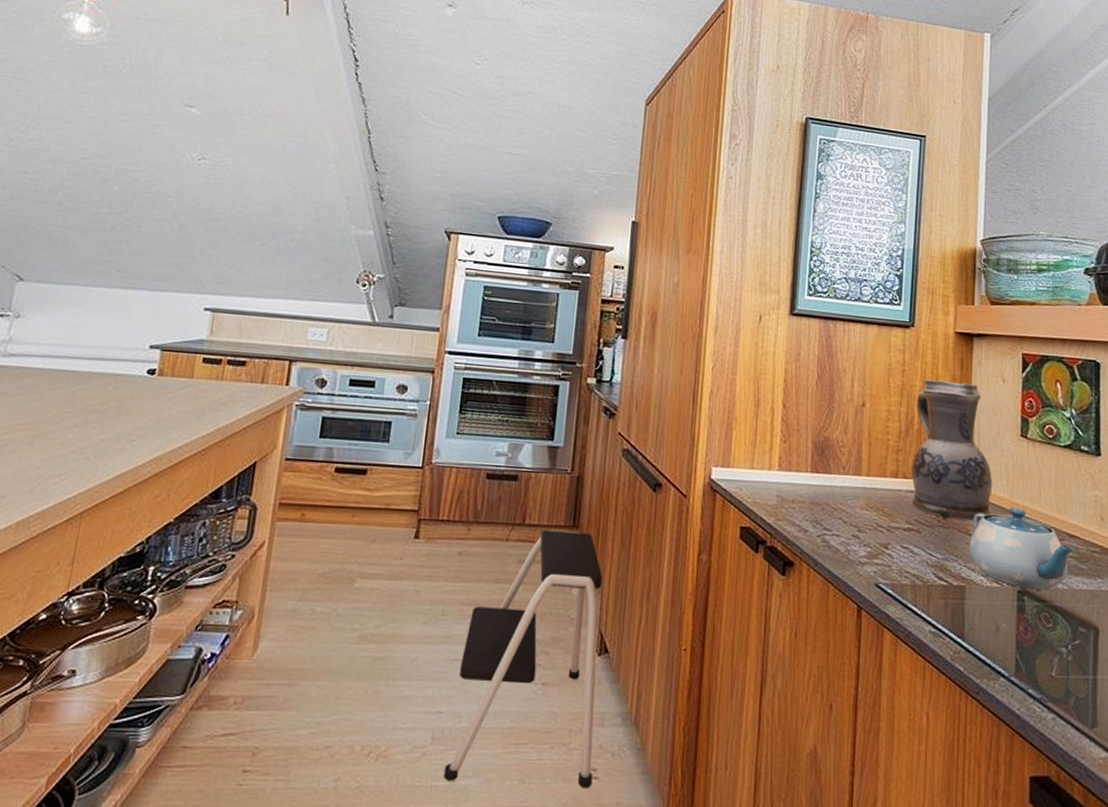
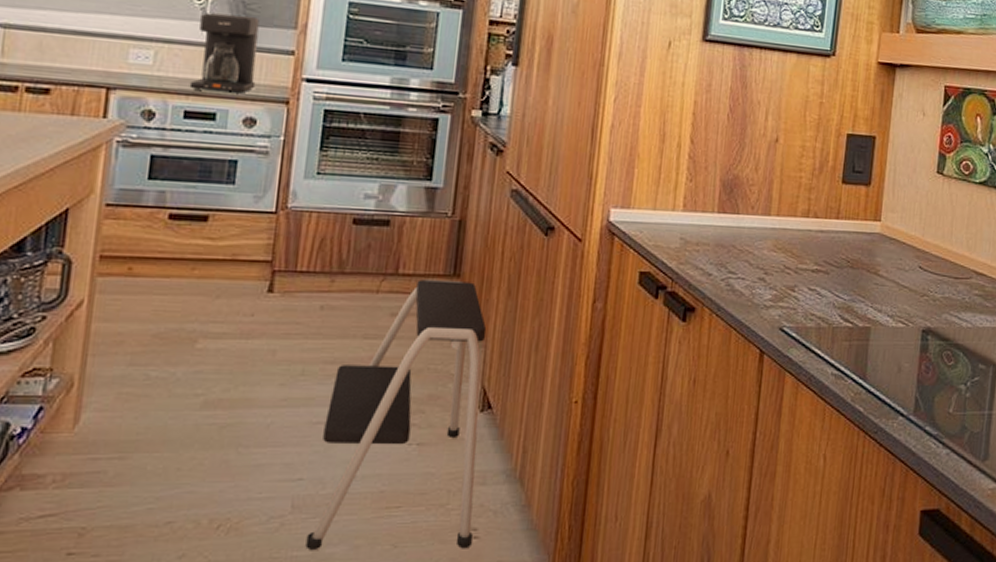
coffee maker: none [354,297,412,364] -> present [189,12,260,93]
ceramic jug: present [911,379,993,522] -> none [821,112,906,262]
teapot: present [968,507,1075,591] -> none [875,246,982,329]

